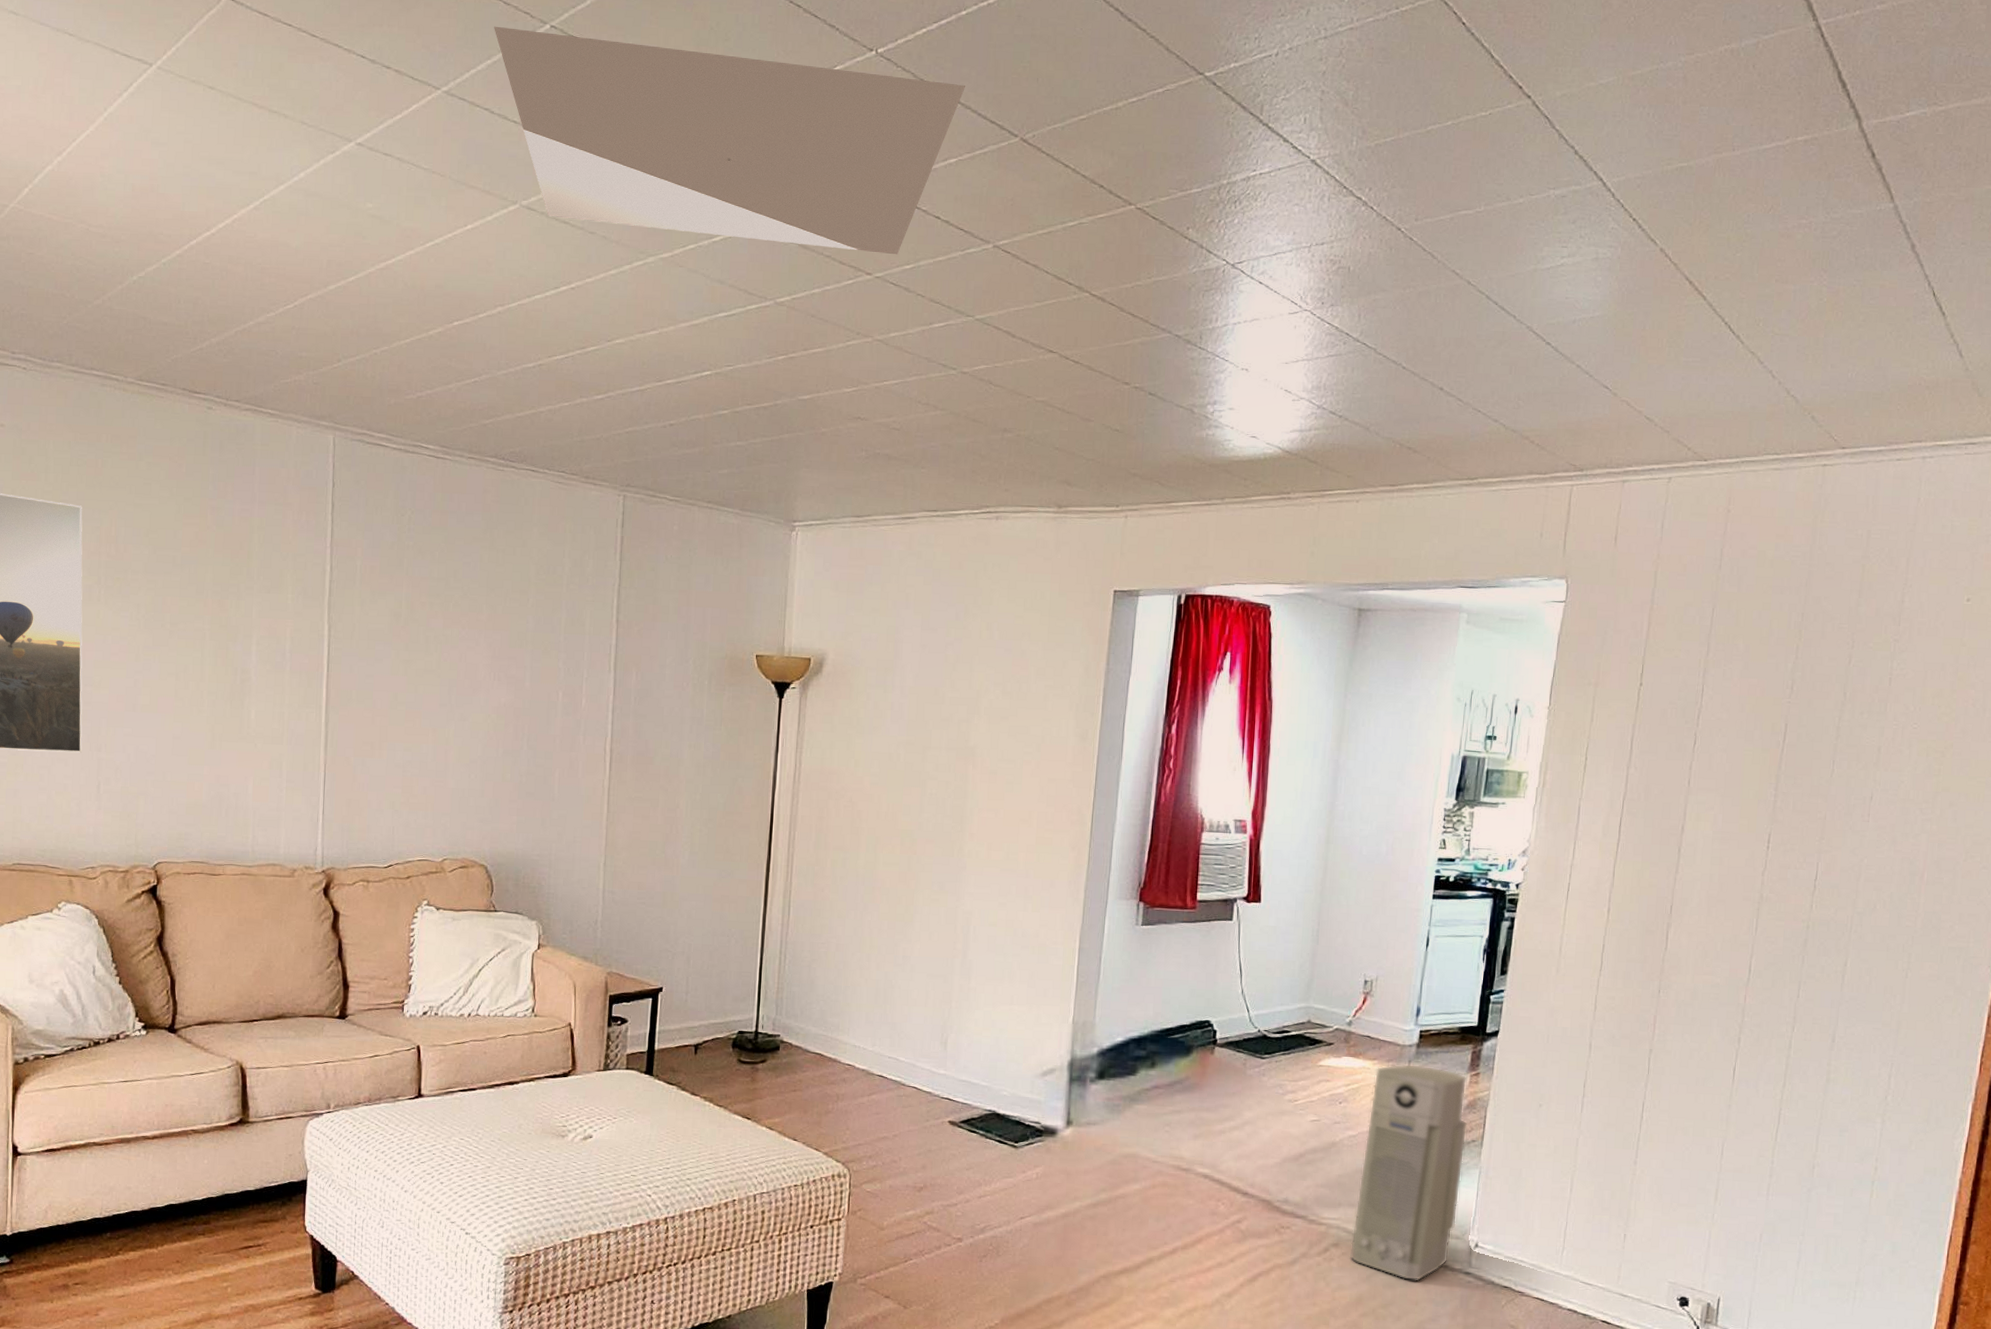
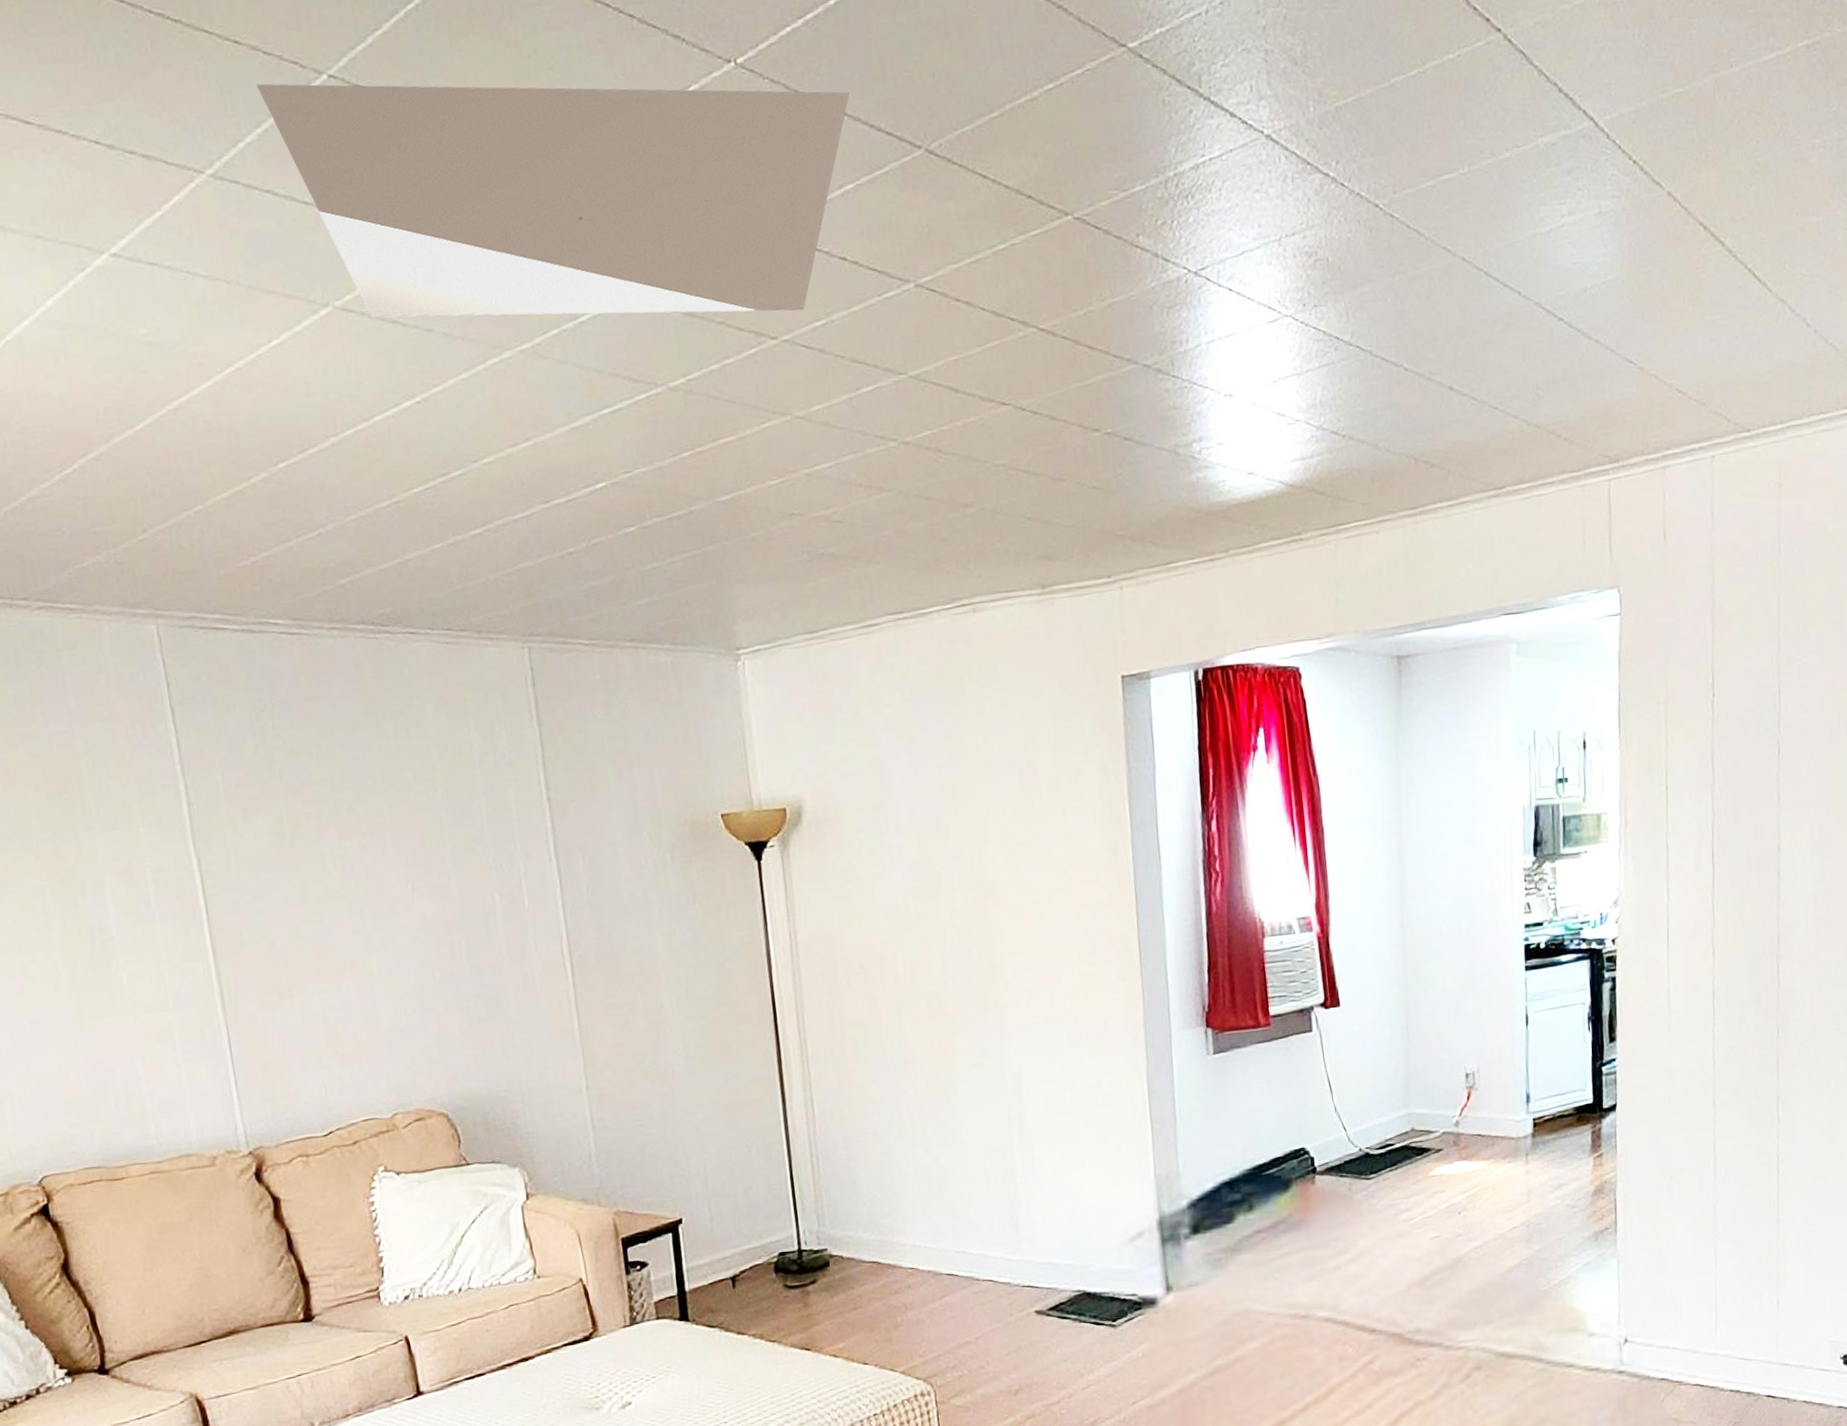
air purifier: present [1349,1063,1467,1281] -> none [1492,1155,1601,1392]

